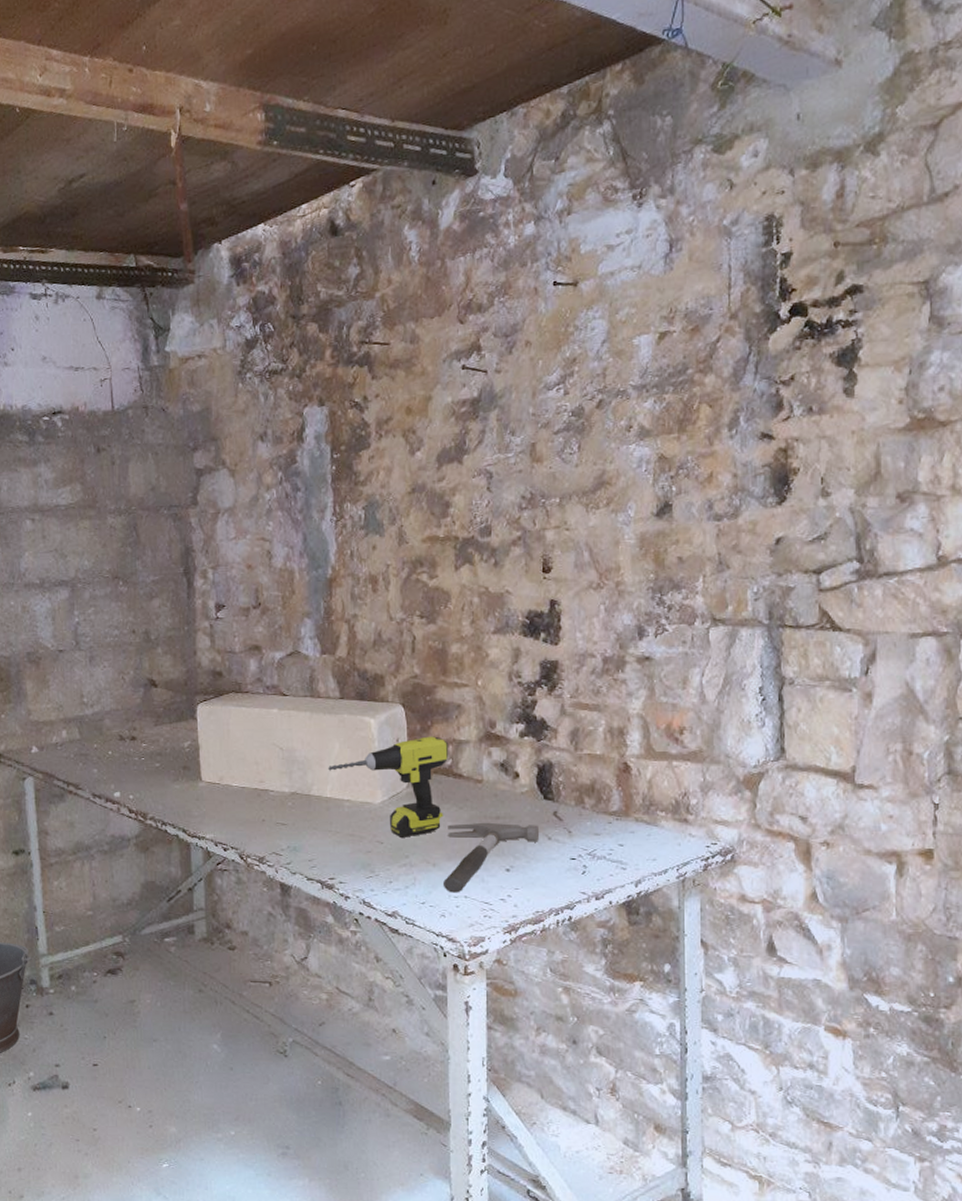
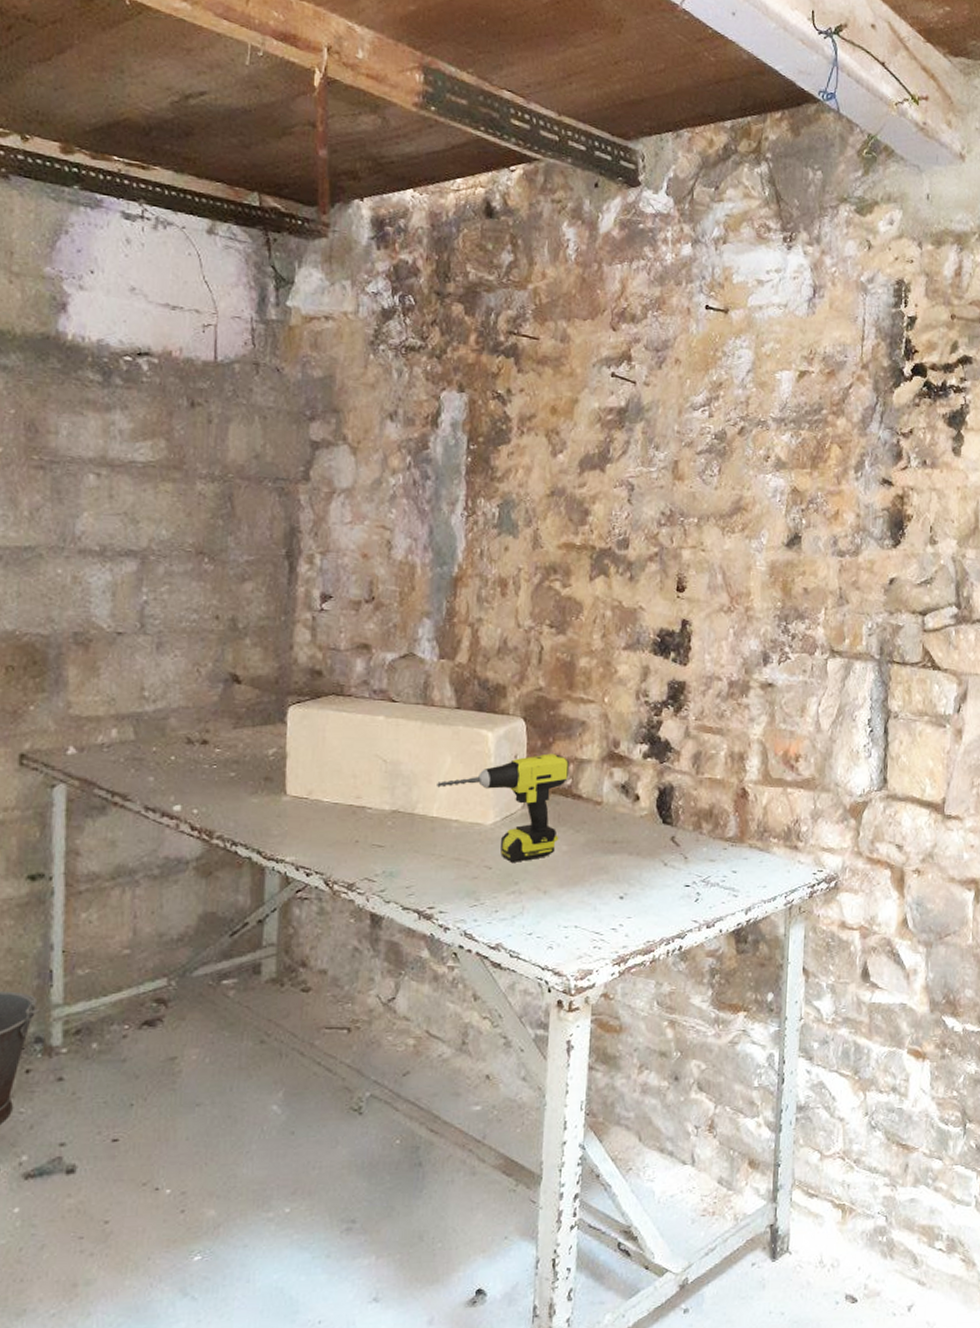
hammer: present [444,822,540,893] -> none [553,846,657,922]

